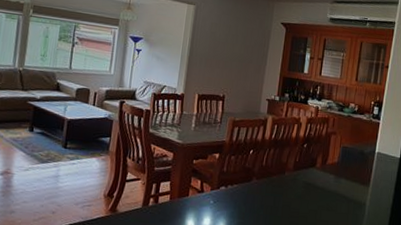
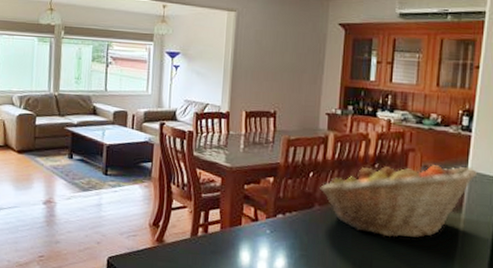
fruit basket: none [258,142,383,208] -> present [320,162,478,239]

